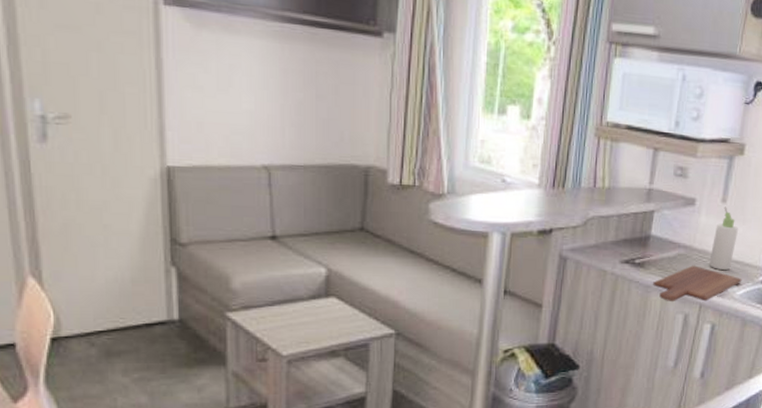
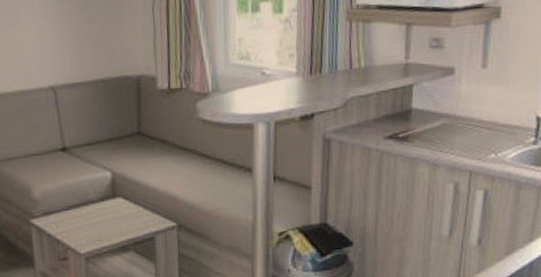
cutting board: present [652,265,742,302] -> none [418,133,512,172]
bottle: present [709,206,738,271] -> none [475,71,502,136]

